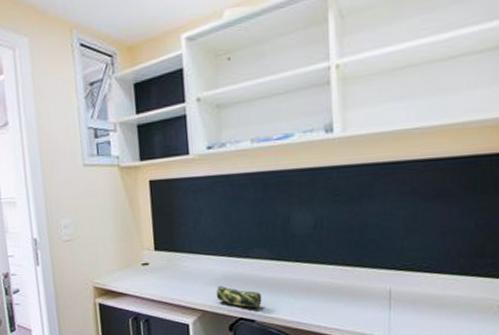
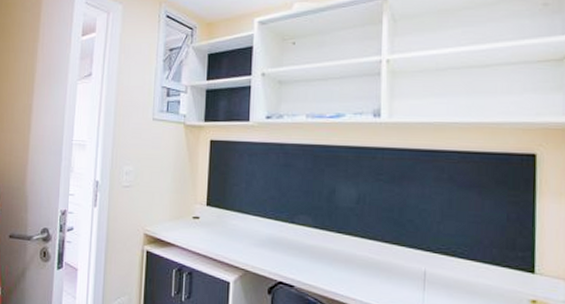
pencil case: present [216,286,262,309] -> none [259,248,303,275]

